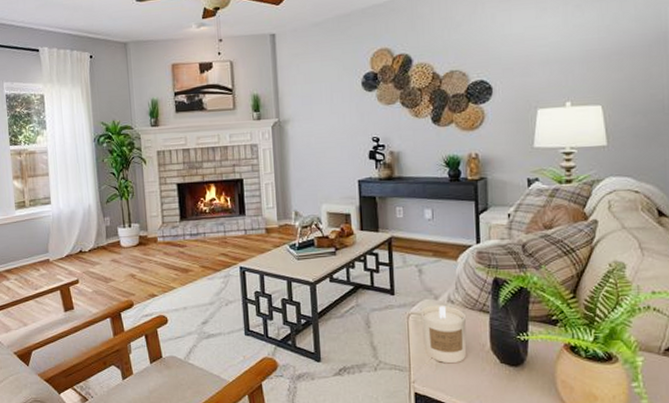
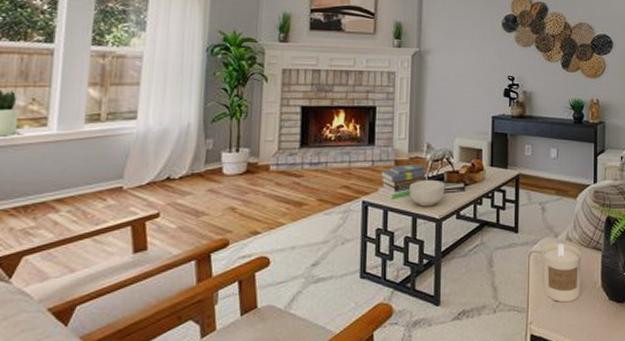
books: none [252,230,297,266] -> present [377,163,426,200]
bowl: none [282,245,317,271] -> present [409,179,446,207]

